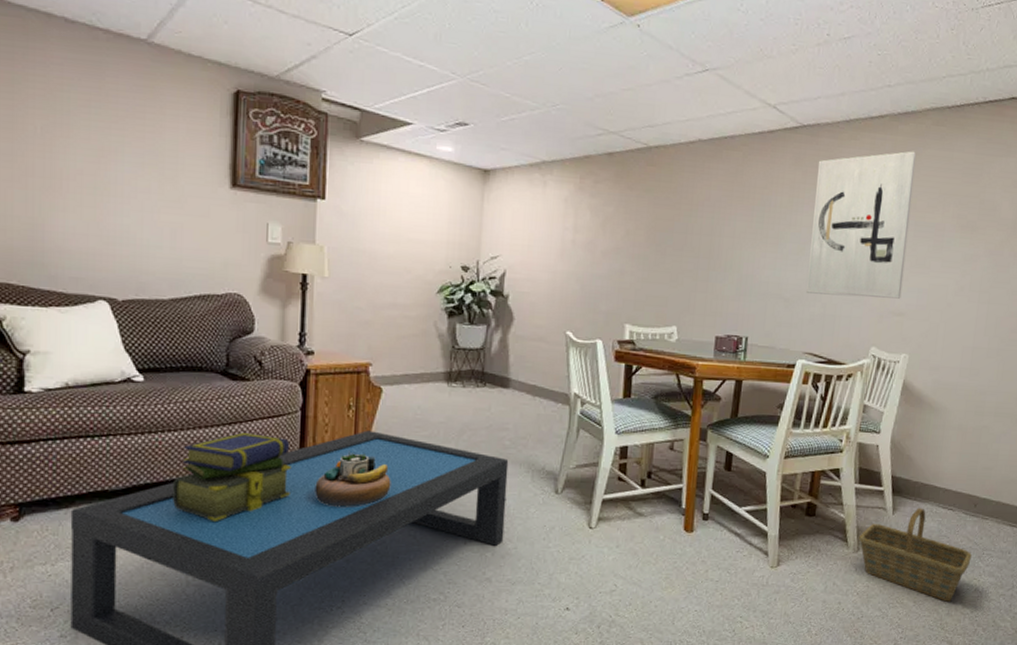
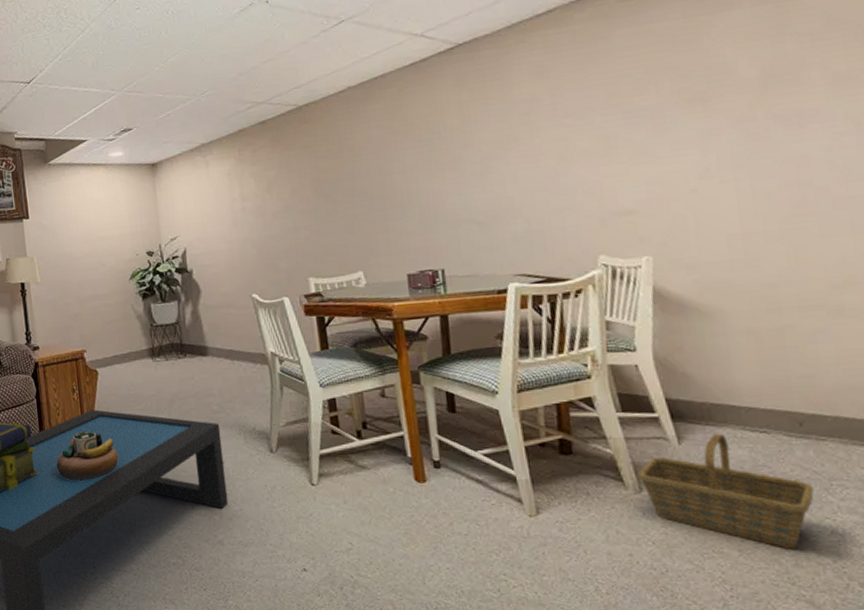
wall art: present [806,151,917,299] -> none [484,35,625,212]

